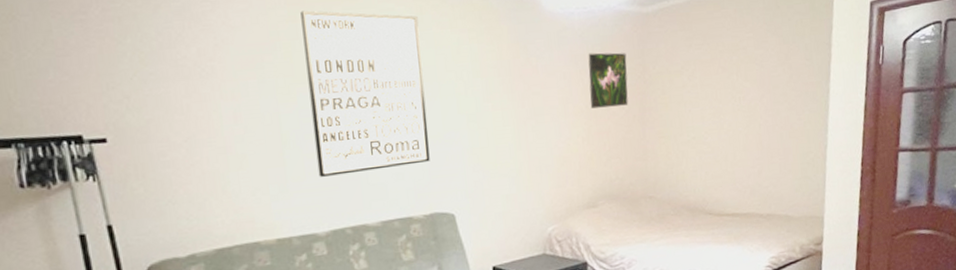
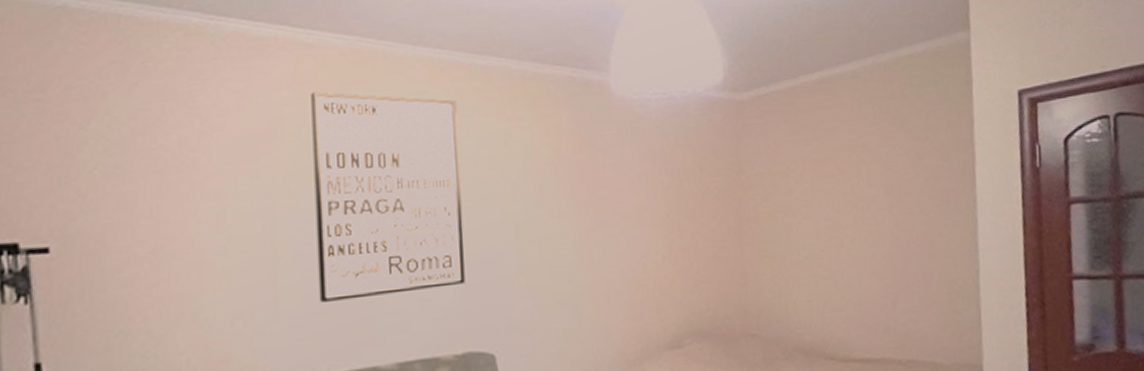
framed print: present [588,52,629,109] -> none [668,148,721,218]

